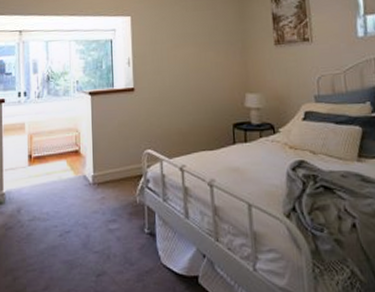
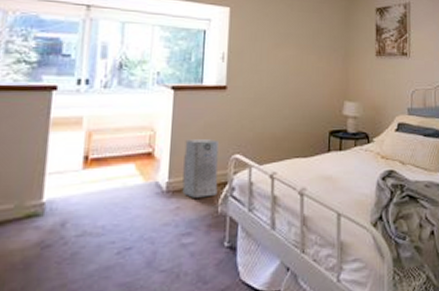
air purifier: none [104,137,135,189] -> present [182,139,219,198]

